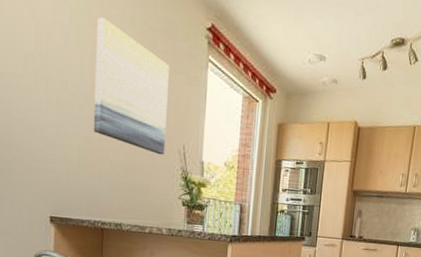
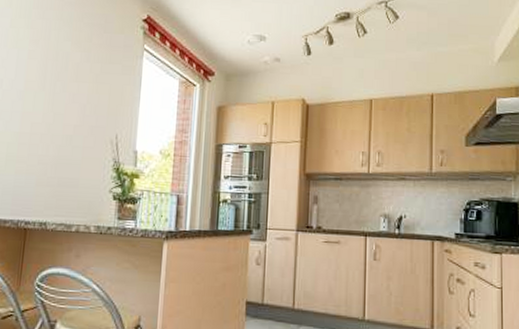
wall art: present [93,17,169,155] -> none [24,18,104,147]

